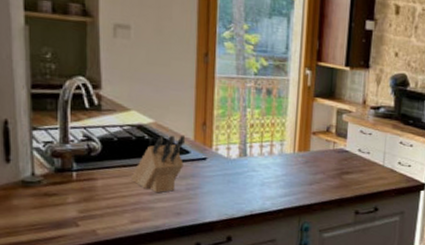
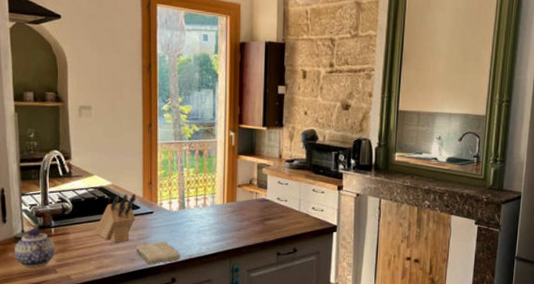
teapot: none [21,171,77,219] -> present [15,229,55,267]
washcloth: none [182,193,240,220] -> present [135,241,181,265]

